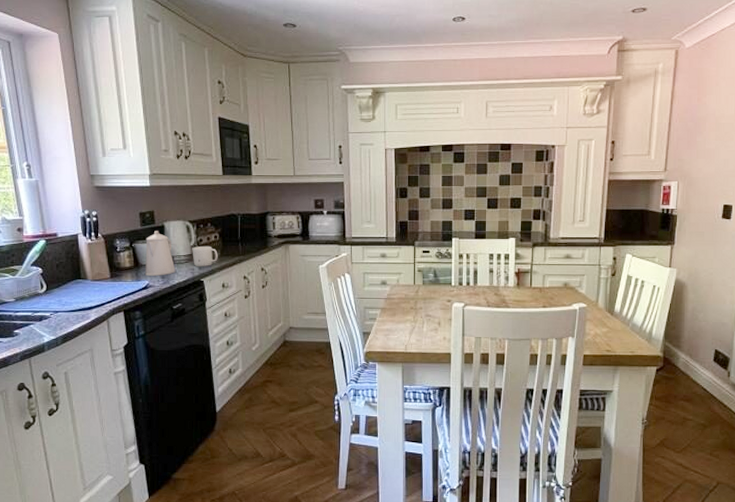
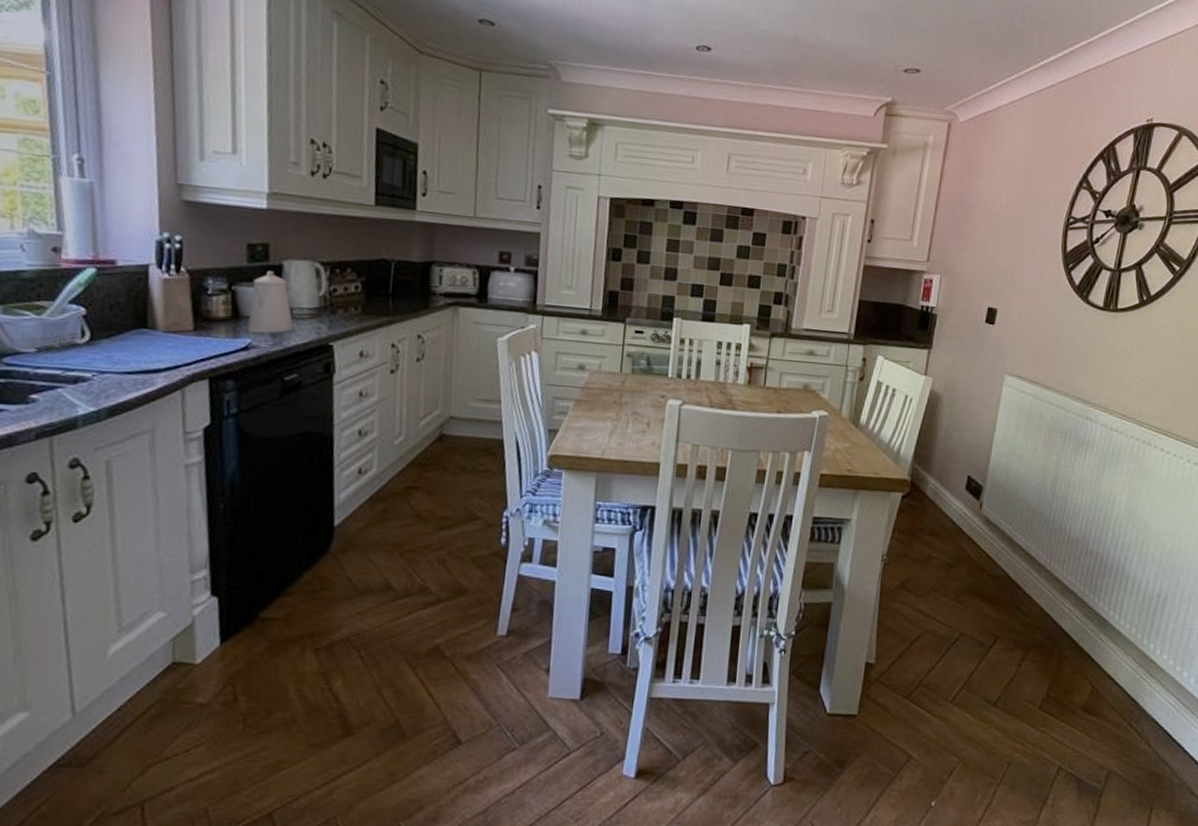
mug: present [192,245,218,267] -> none [320,298,358,328]

